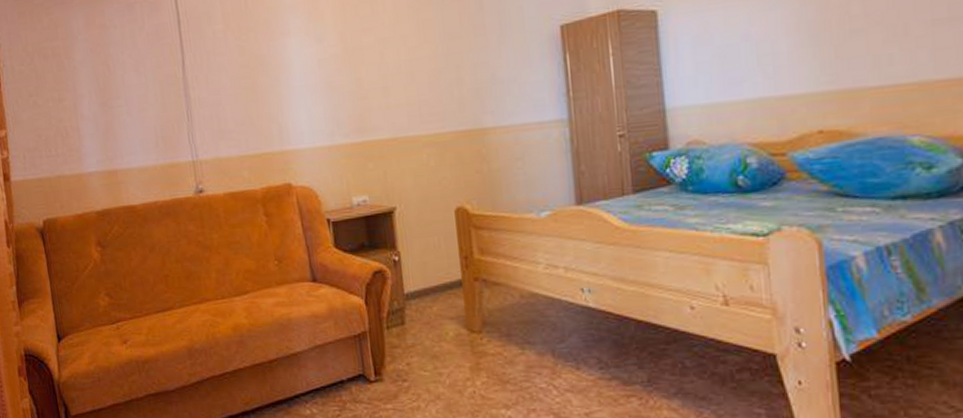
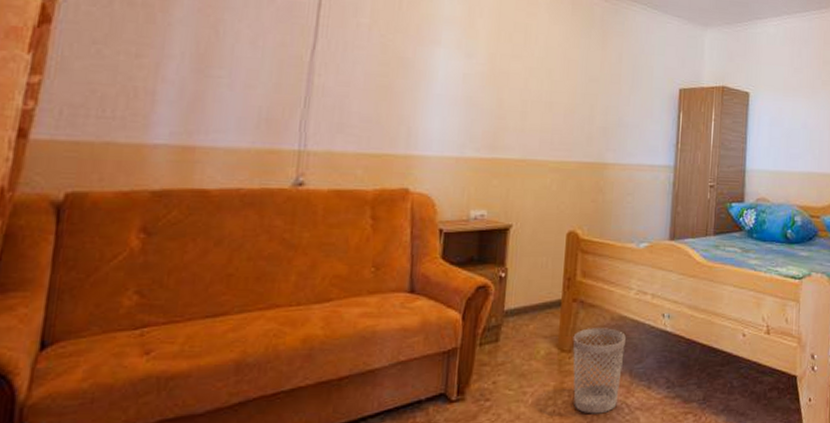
wastebasket: none [481,306,543,396] -> present [573,328,626,414]

